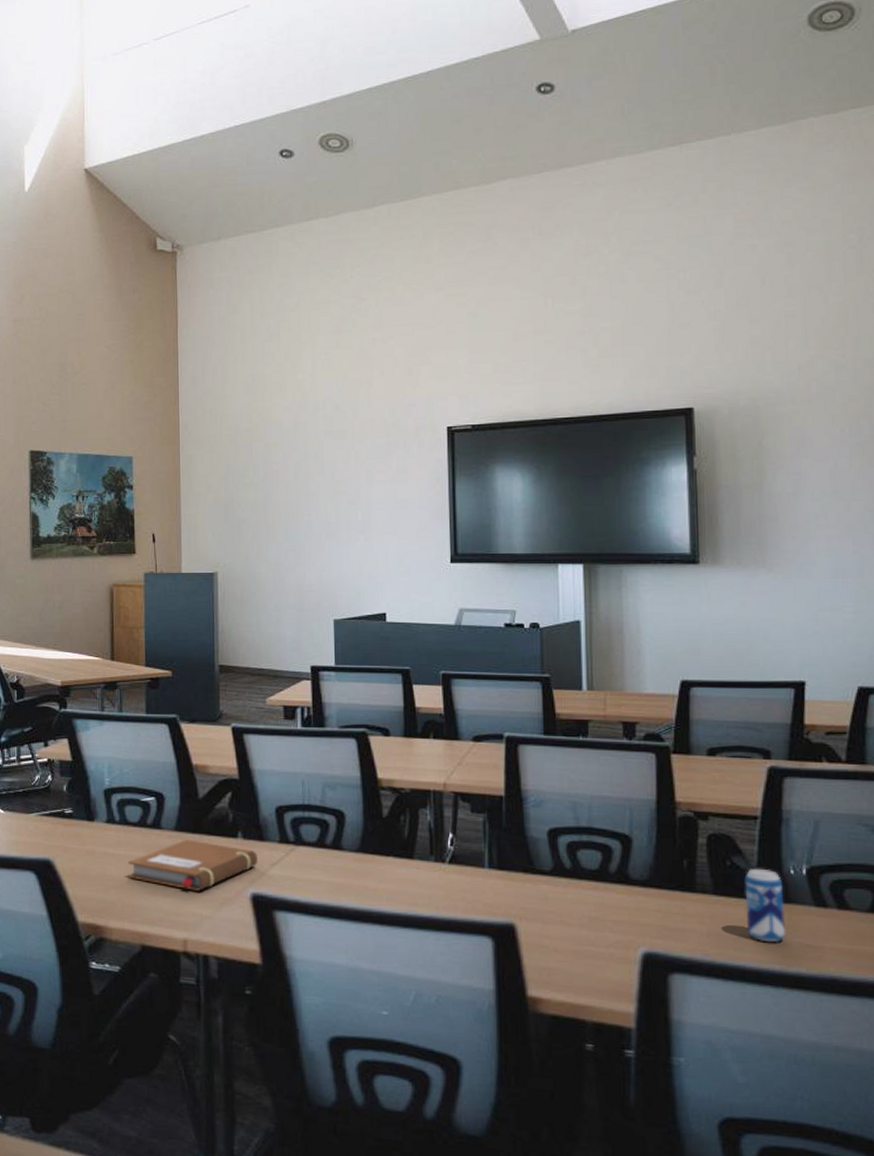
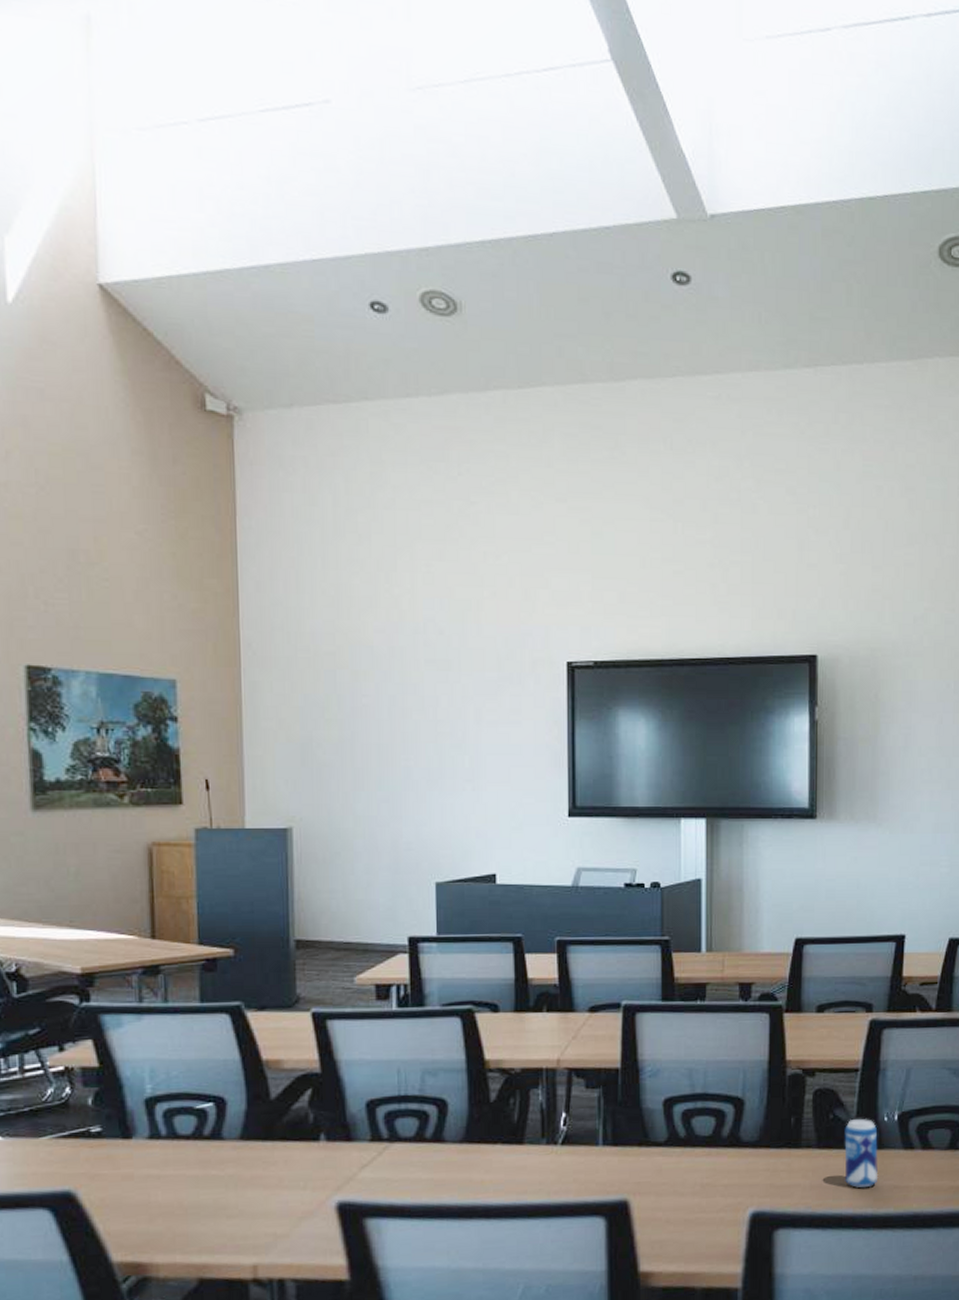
notebook: present [127,839,258,891] -> none [178,1148,345,1208]

